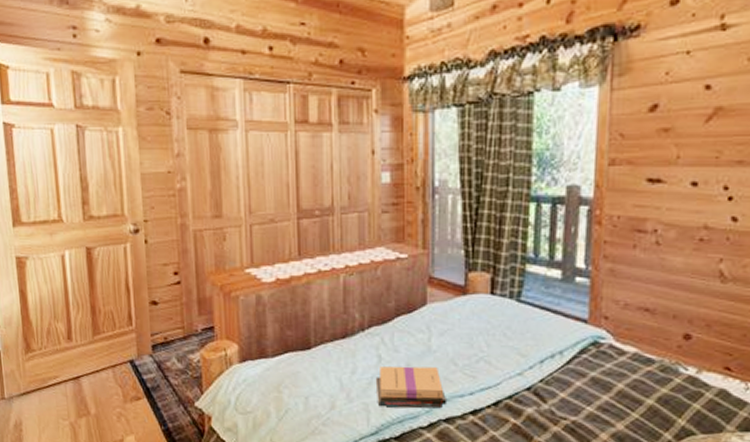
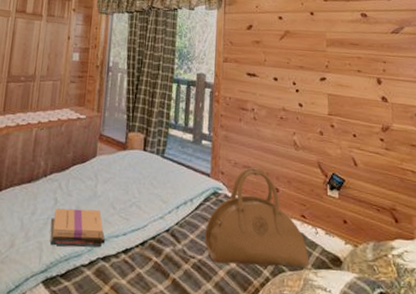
handbag: none [579,308,733,431] -> present [204,167,309,268]

